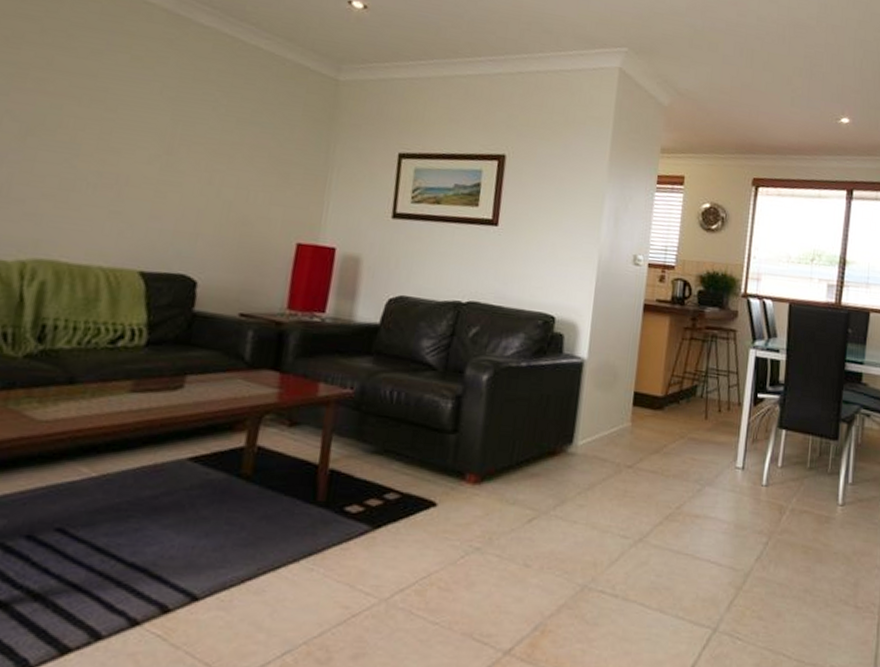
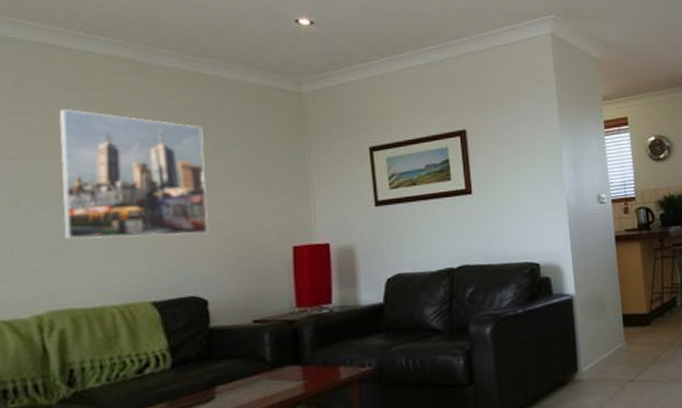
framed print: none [65,49,229,211] -> present [59,109,209,239]

